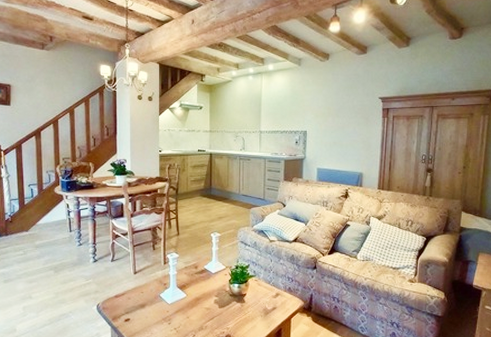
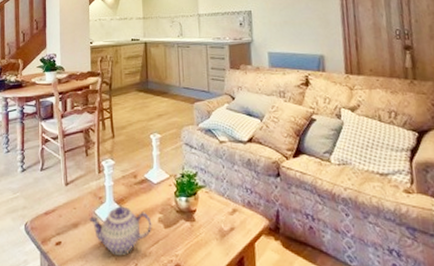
teapot: none [155,291,209,328] -> present [89,206,152,255]

